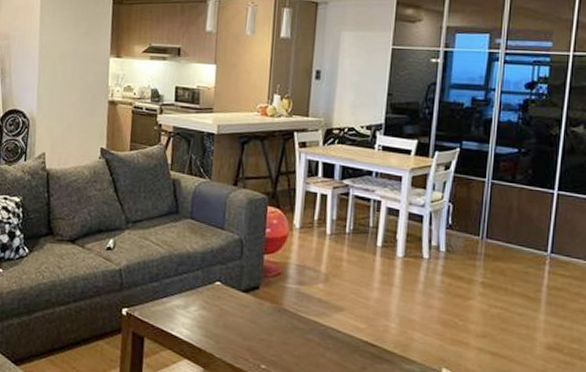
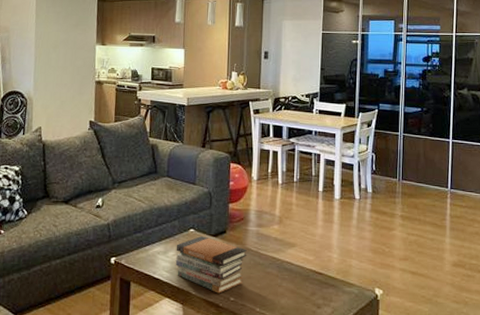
book stack: none [197,290,284,359] -> present [175,236,247,294]

